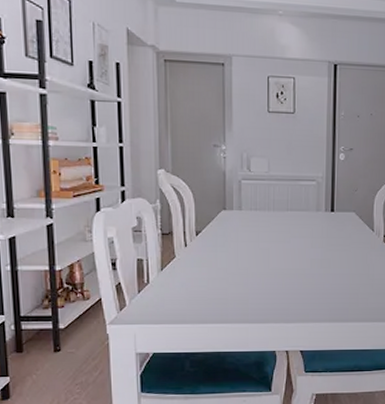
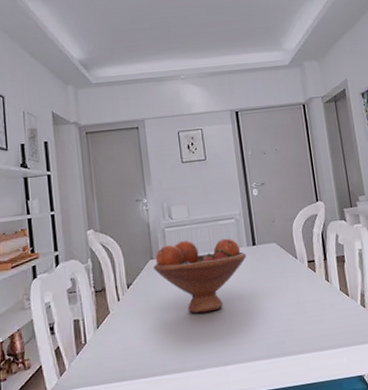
fruit bowl: none [225,195,323,271] -> present [153,238,246,314]

